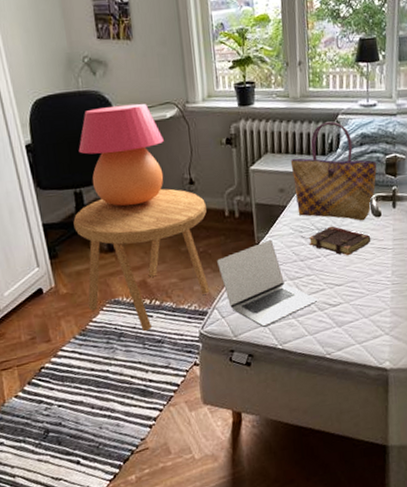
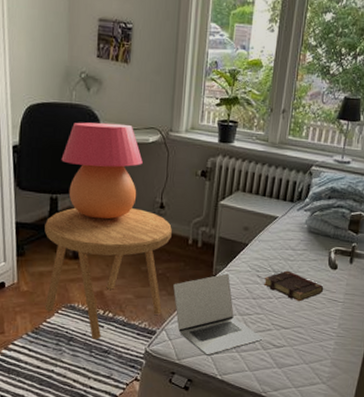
tote bag: present [290,121,377,221] -> none [258,171,342,271]

